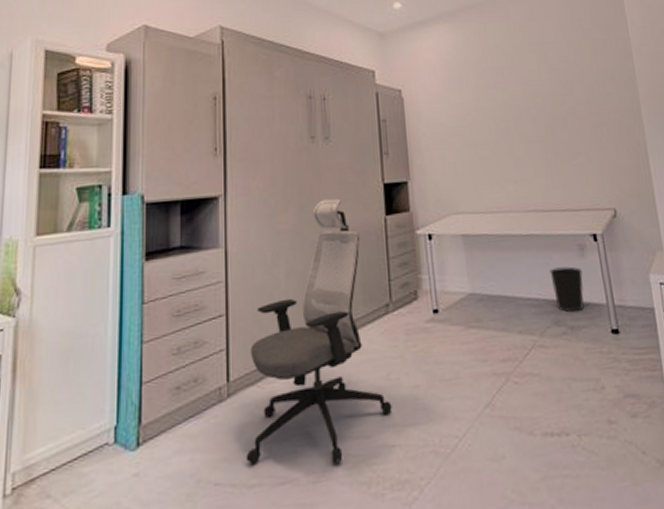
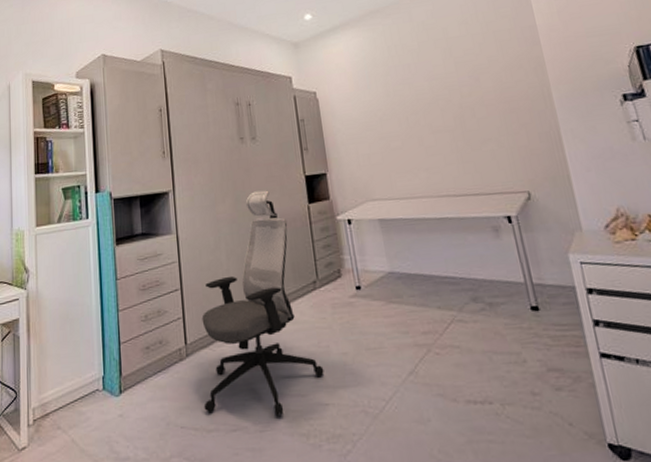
wastebasket: present [549,266,584,313] -> none [465,247,502,290]

